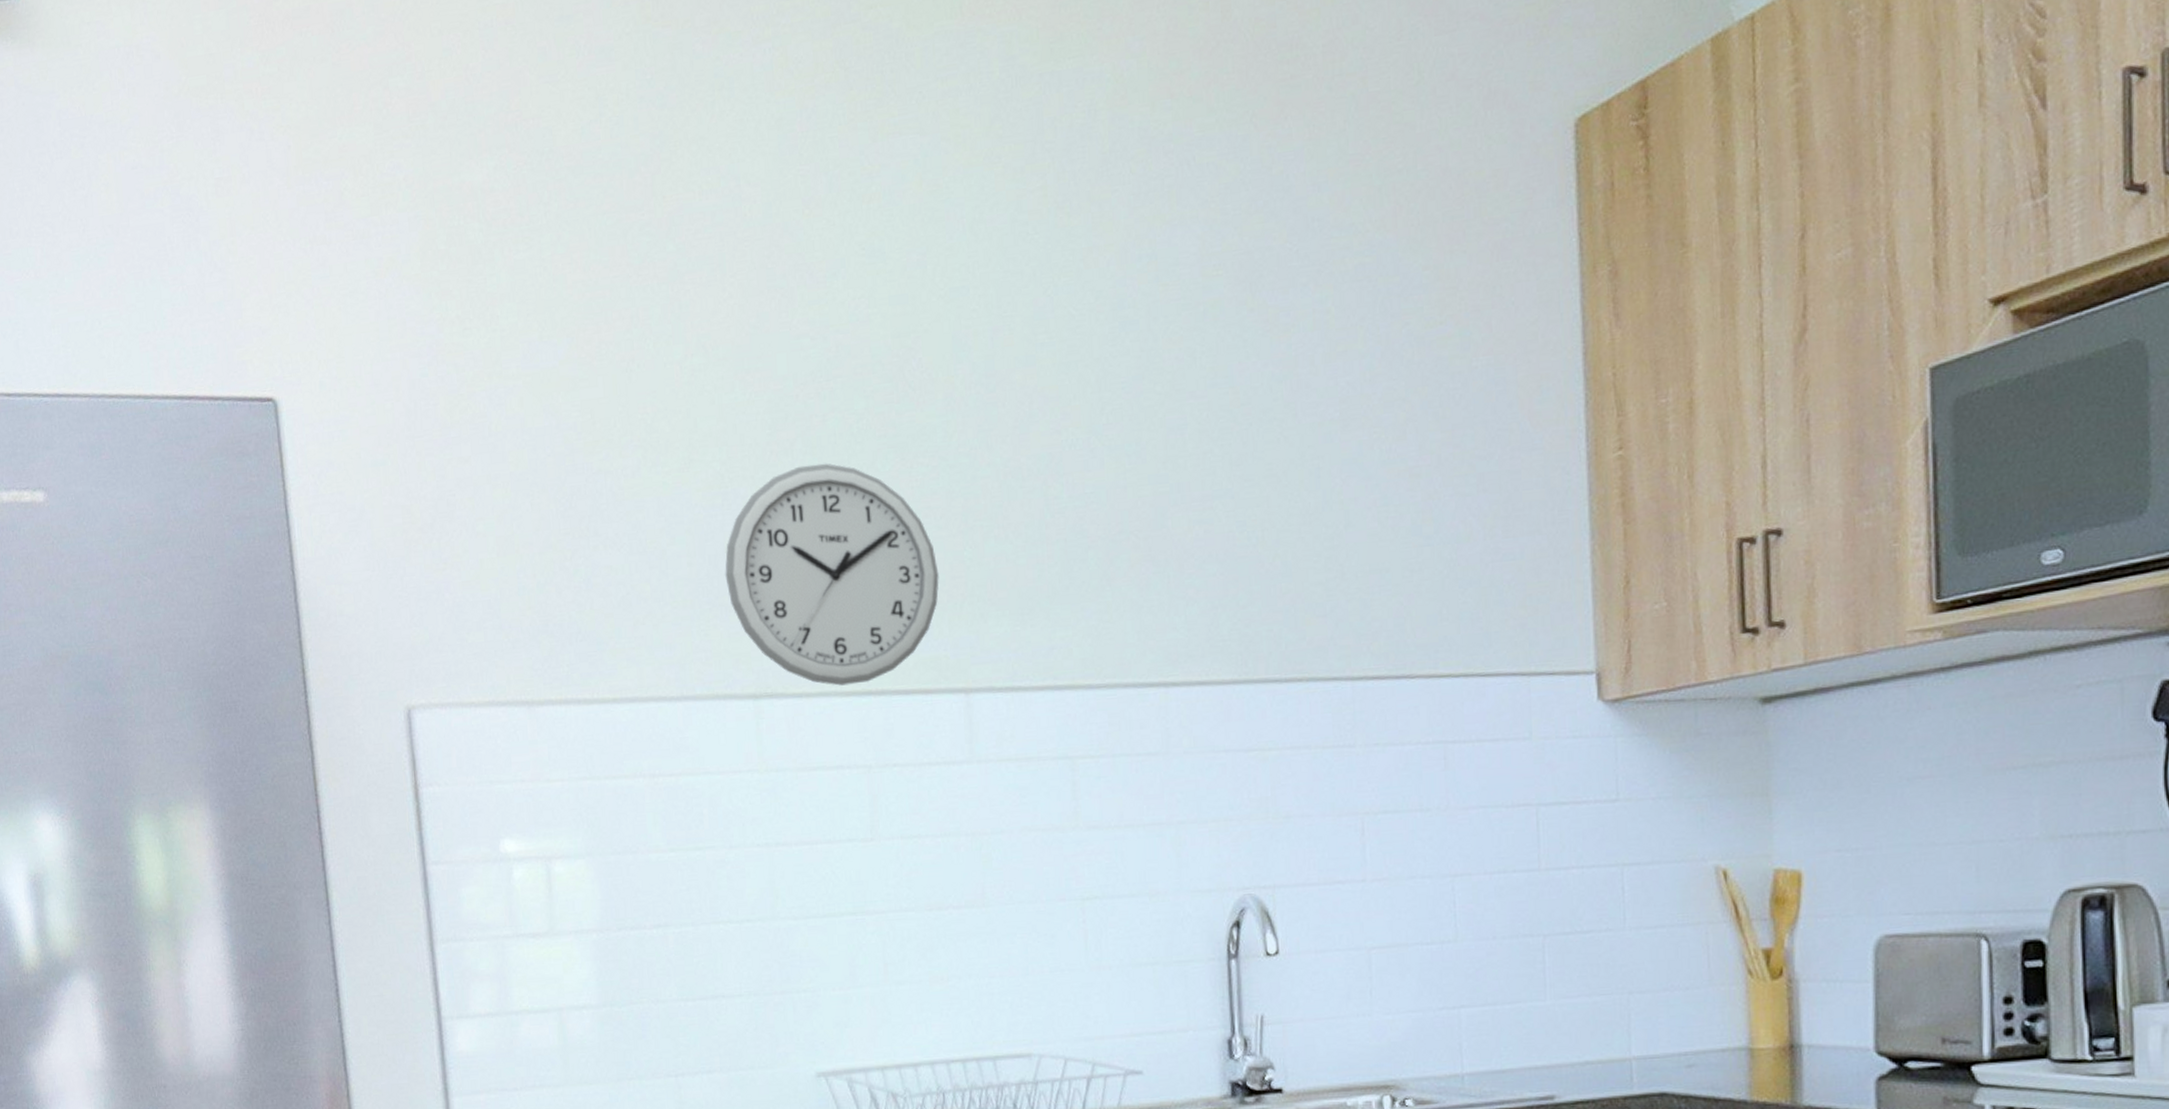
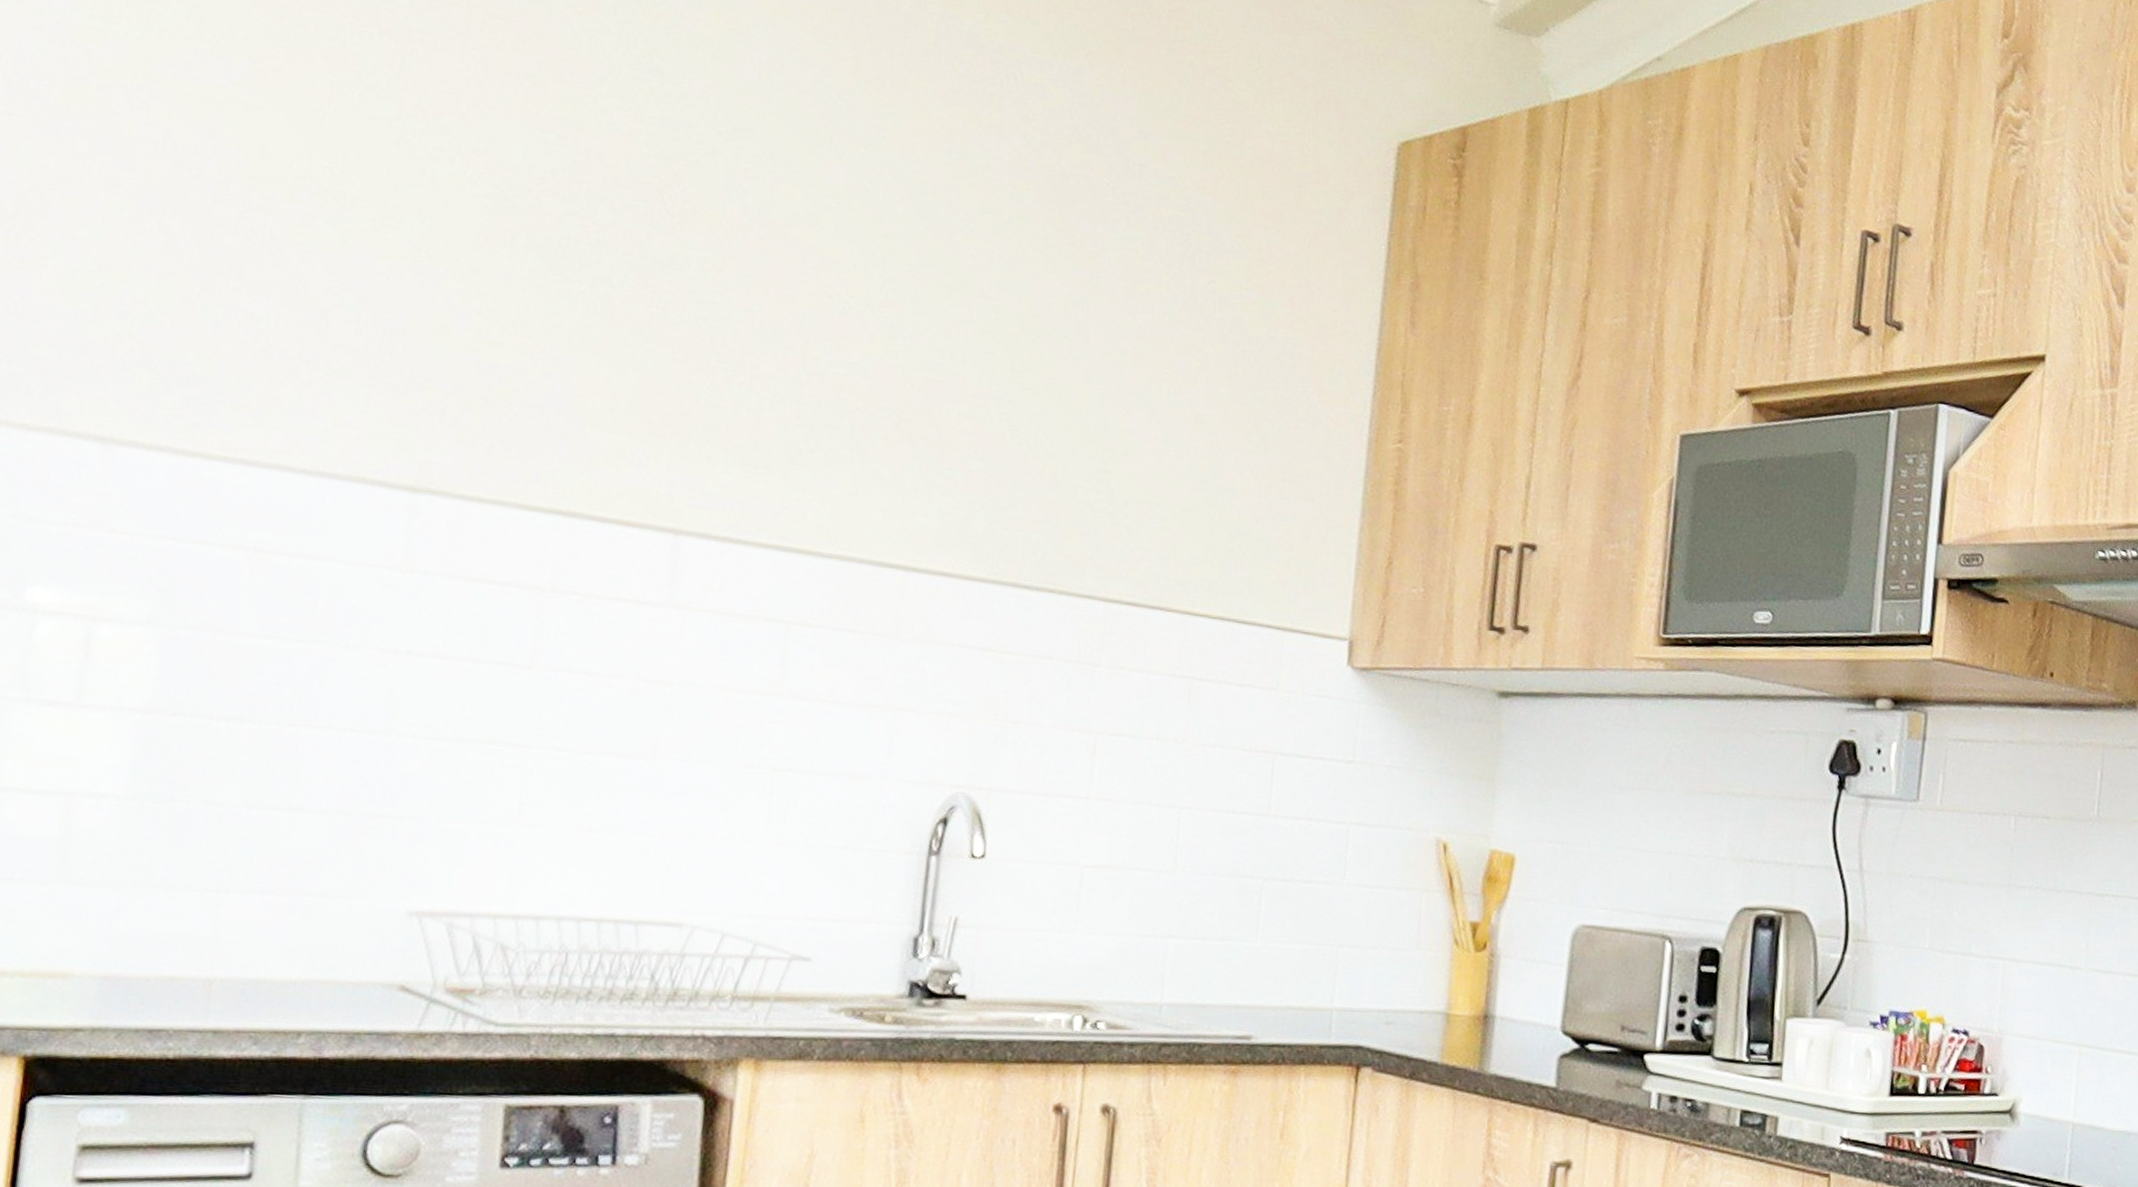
wall clock: present [725,463,939,686] -> none [400,261,666,501]

